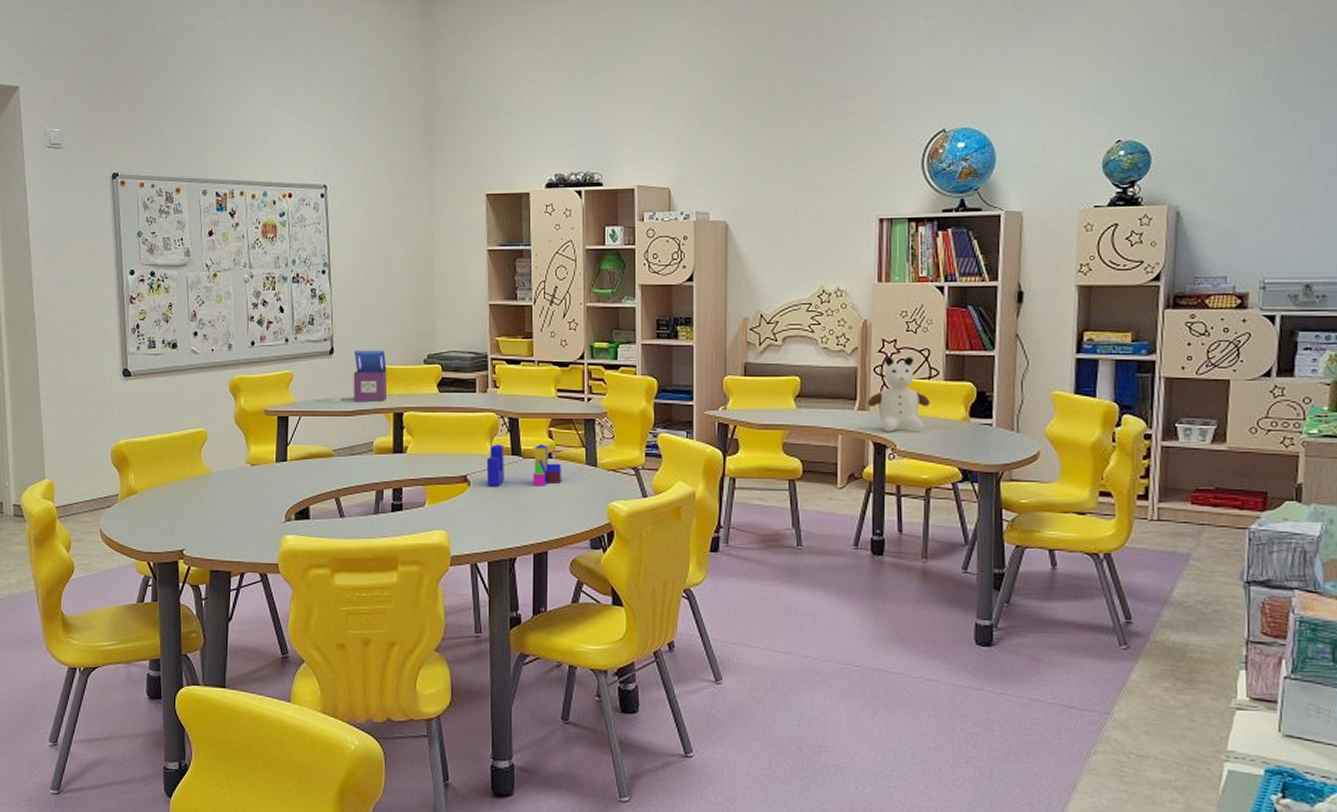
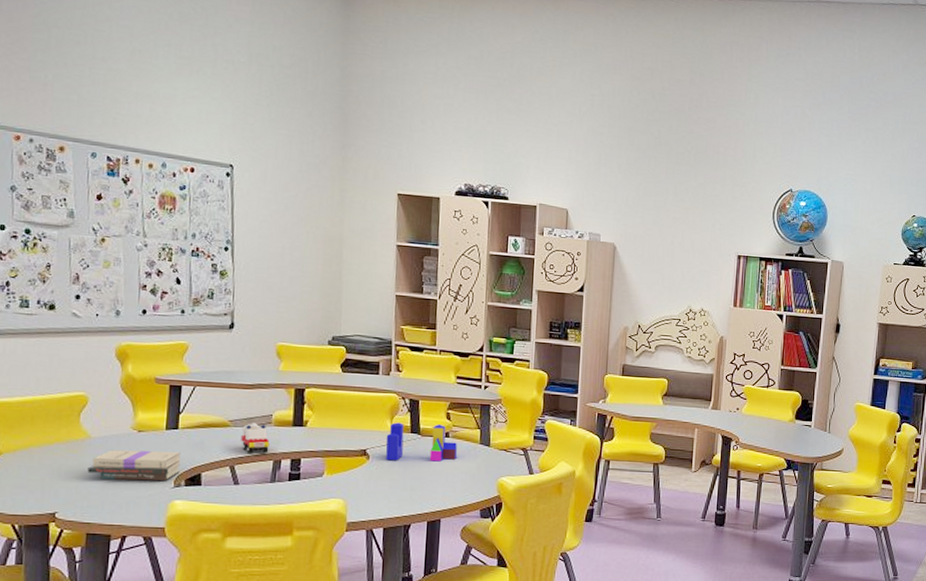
books: none [209,484,291,516] -> present [87,450,181,482]
toy box: present [340,350,388,403] -> none [239,326,290,378]
toy truck: none [345,451,372,484] -> present [241,423,270,453]
stuffed animal: present [866,357,930,432] -> none [718,368,767,429]

